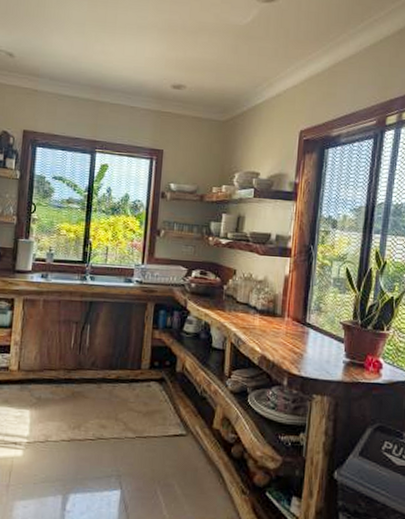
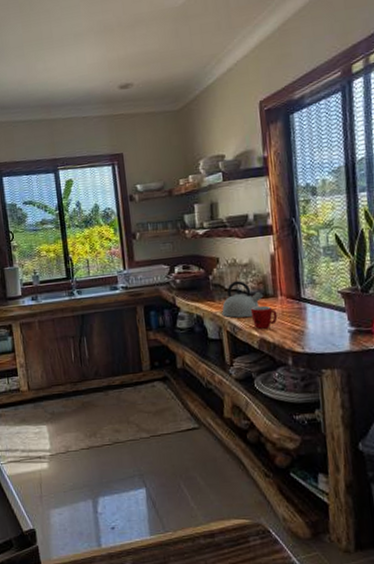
kettle: none [229,295,272,333] -> present [222,281,264,318]
mug: none [256,323,281,346] -> present [250,305,278,329]

